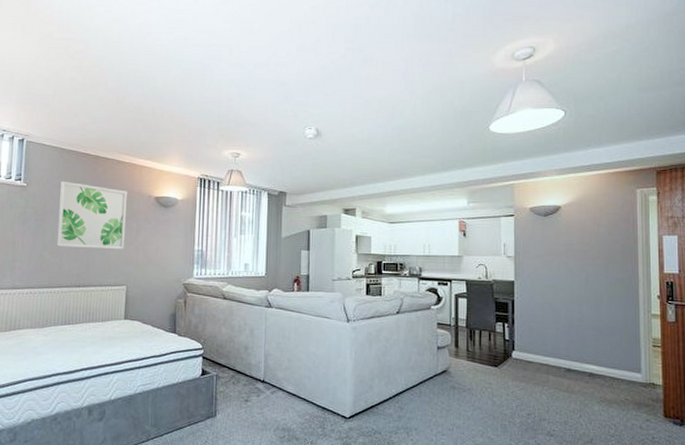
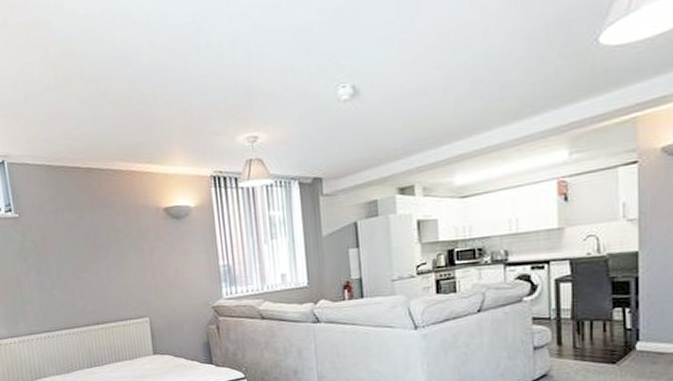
wall art: present [56,181,127,249] -> none [55,204,139,282]

